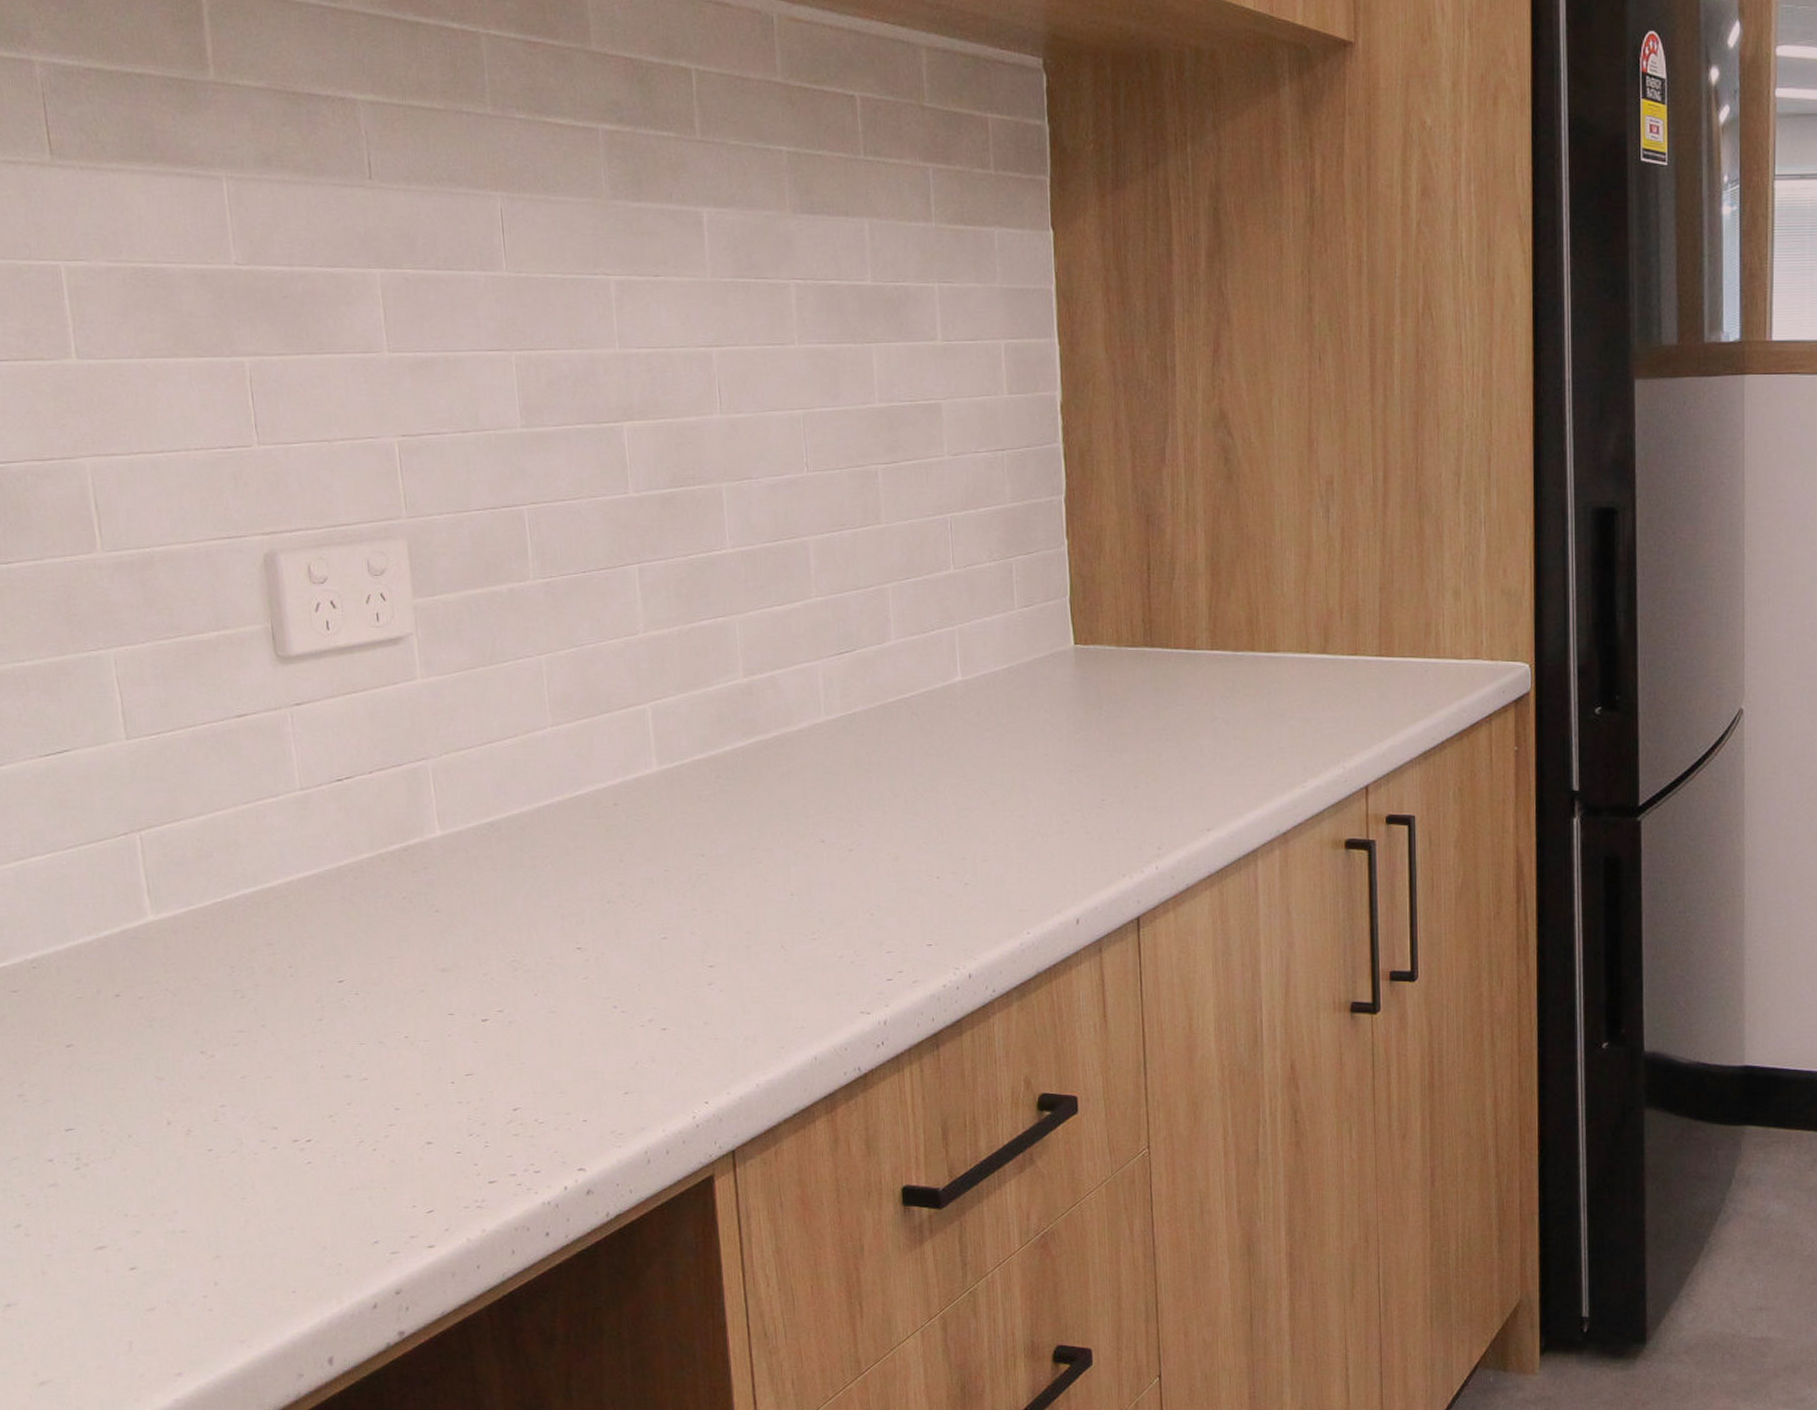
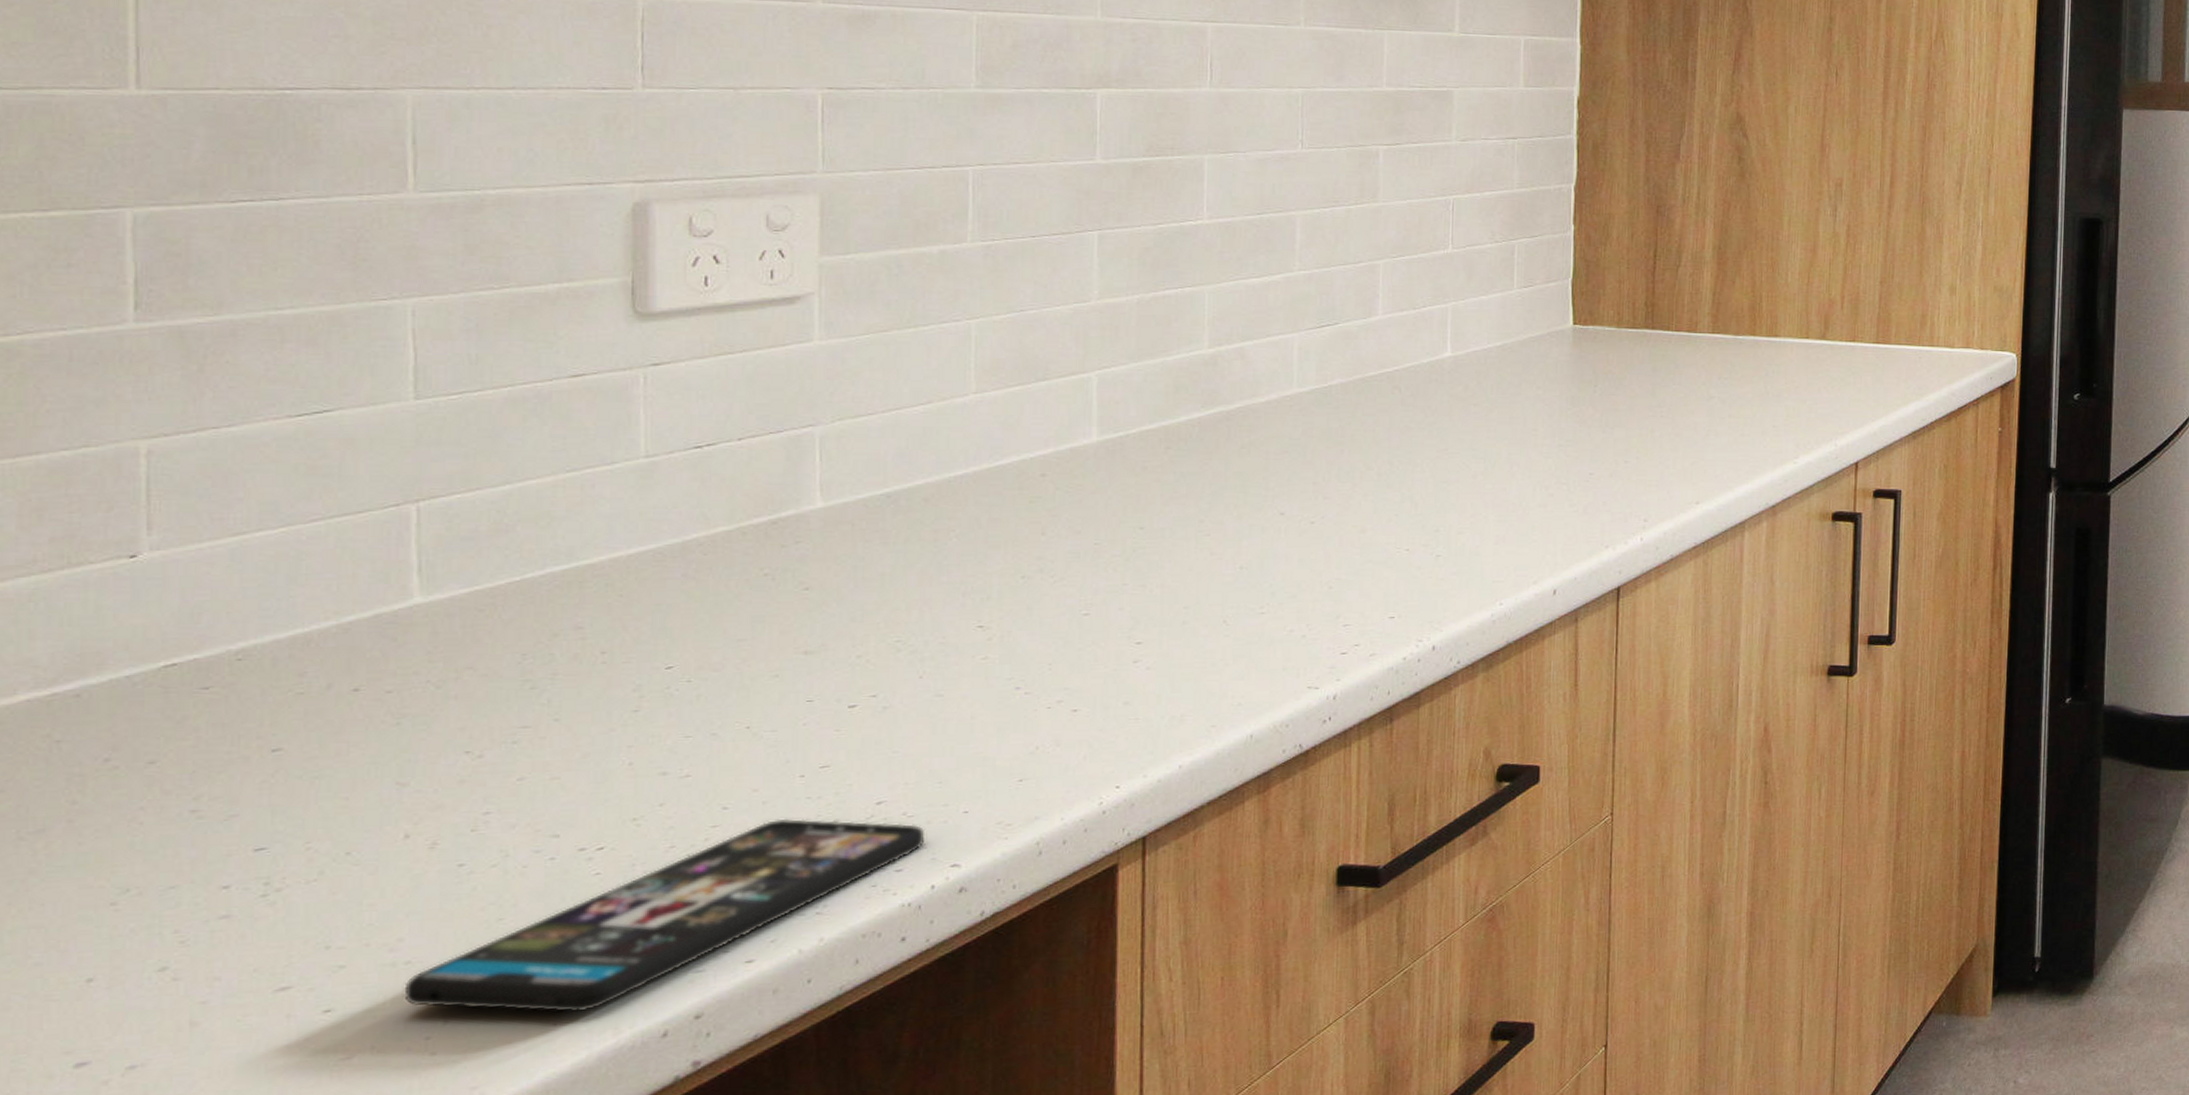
smartphone: none [183,1120,556,1283] -> present [404,818,926,1013]

